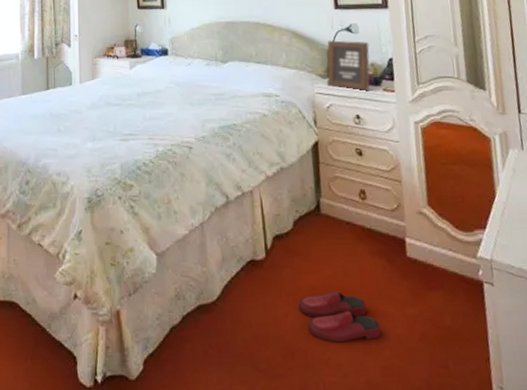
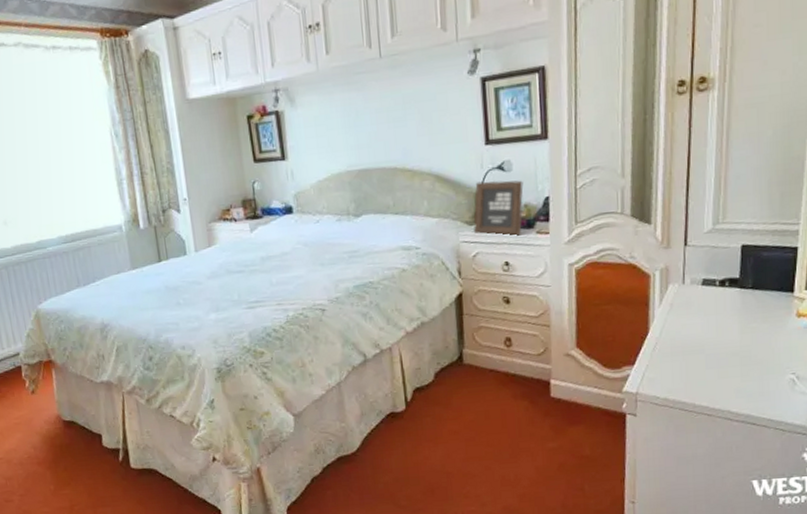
slippers: present [298,291,381,342] -> none [439,433,520,478]

